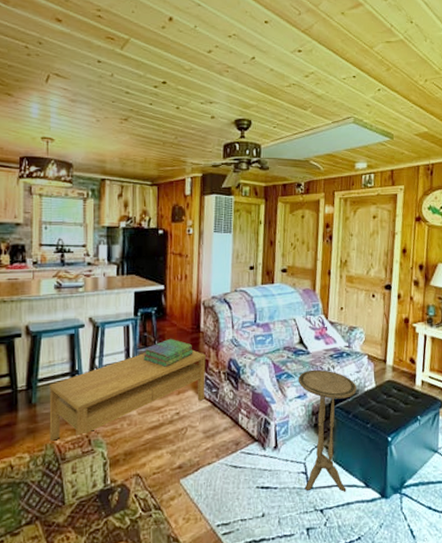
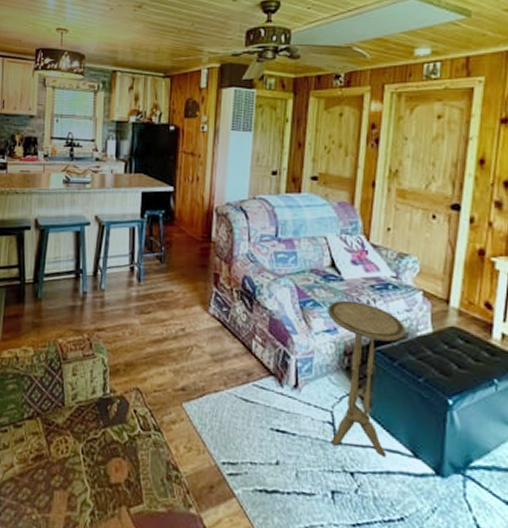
coffee table: present [49,350,206,441] -> none [52,259,217,339]
stack of books: present [143,338,193,367] -> none [148,245,203,277]

